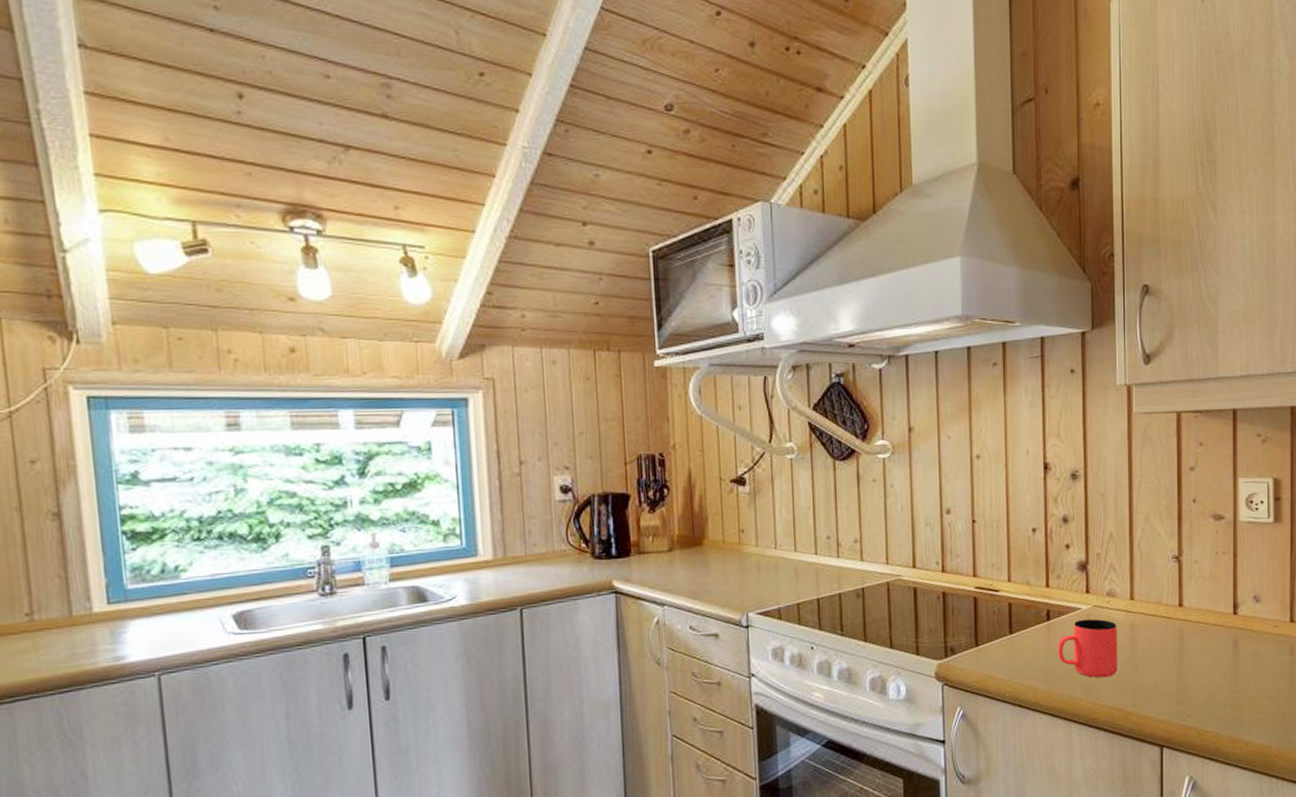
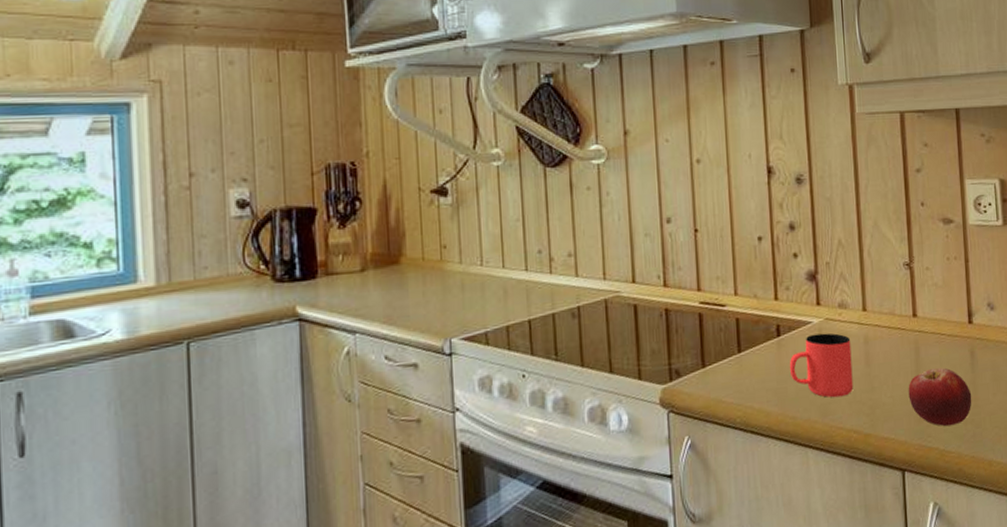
fruit: none [1170,654,1232,709] -> present [908,367,972,427]

